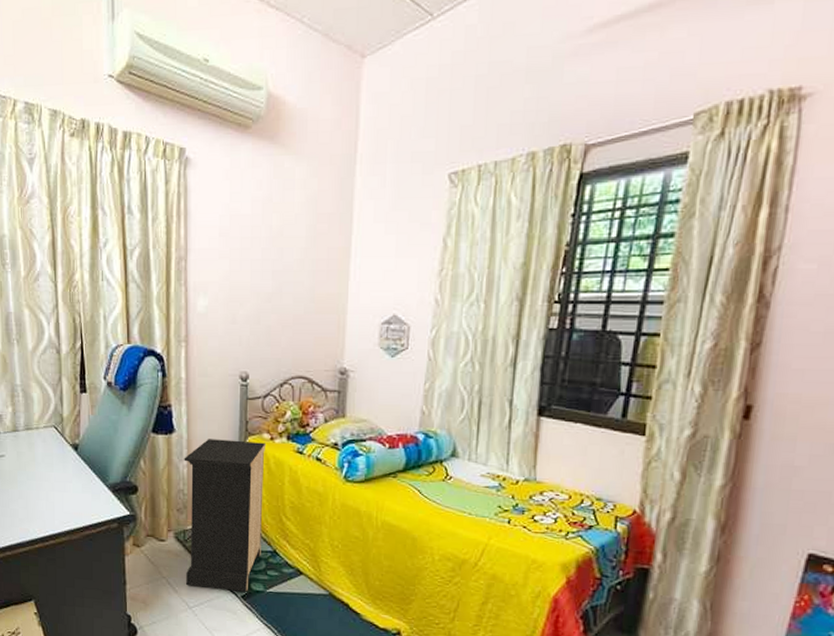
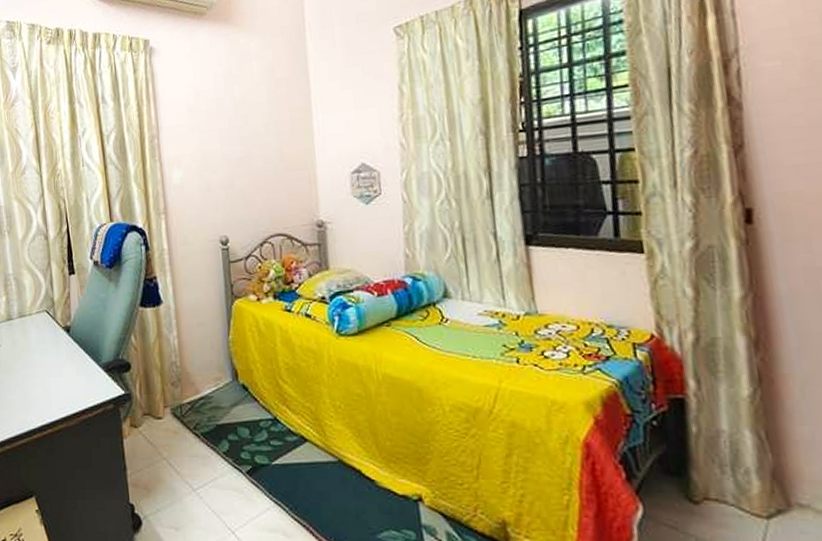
nightstand: present [184,439,267,592] -> none [173,304,262,467]

